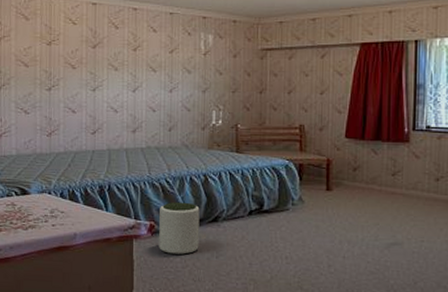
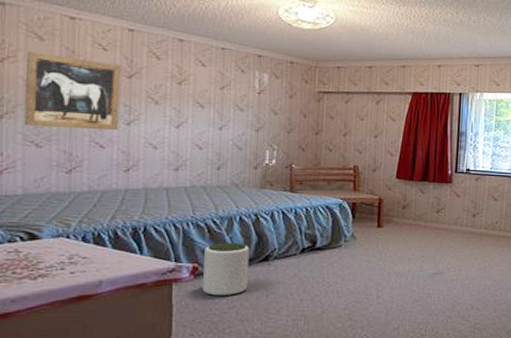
wall art: none [16,30,87,97] -> present [24,50,121,130]

